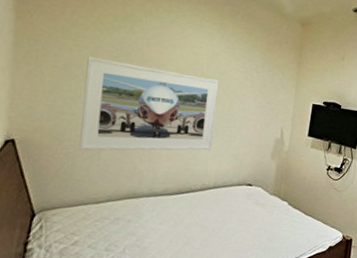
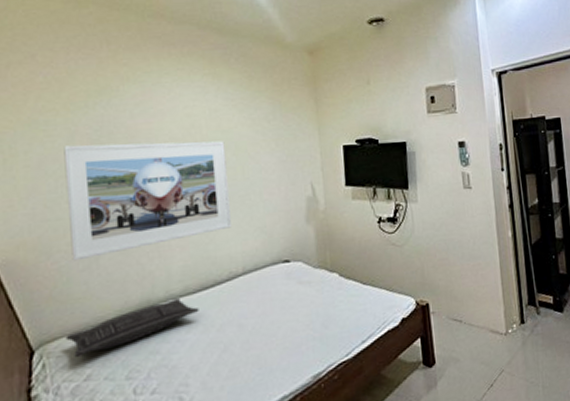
pillow: none [62,196,174,226] -> present [65,299,199,358]

